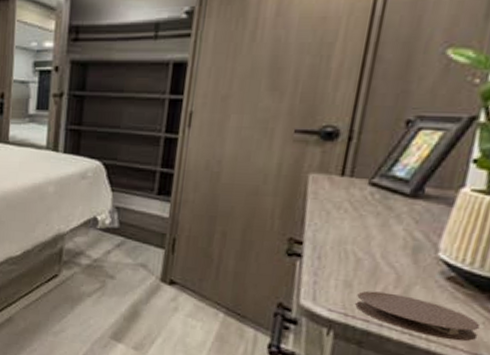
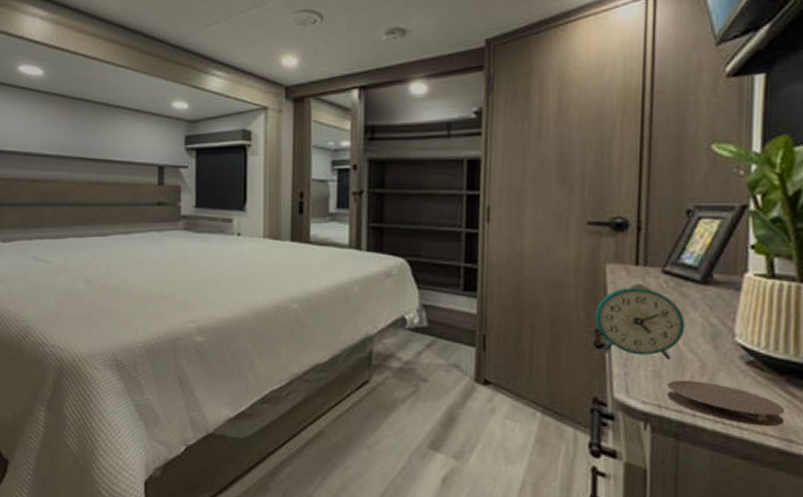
alarm clock: none [290,195,387,271] -> present [595,284,686,359]

